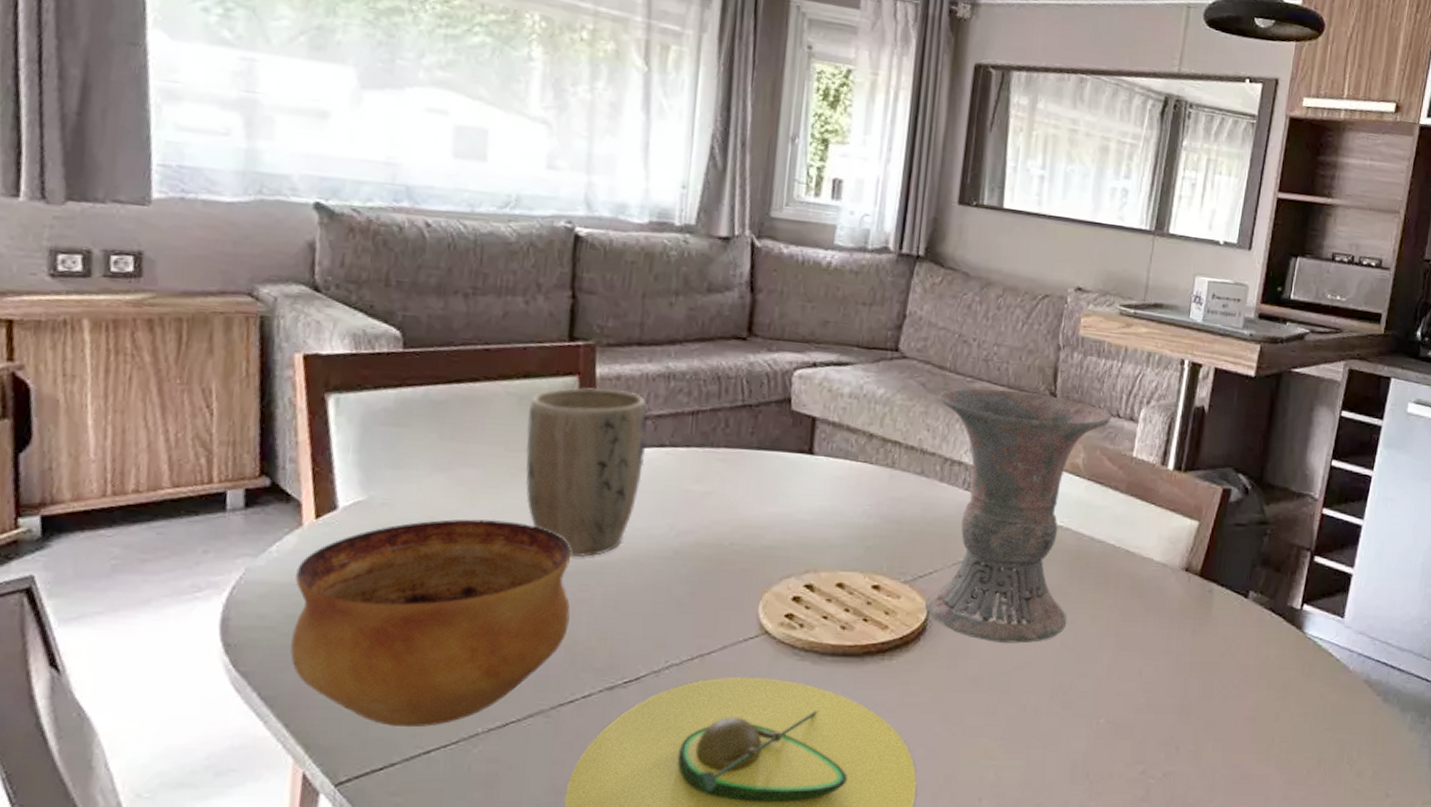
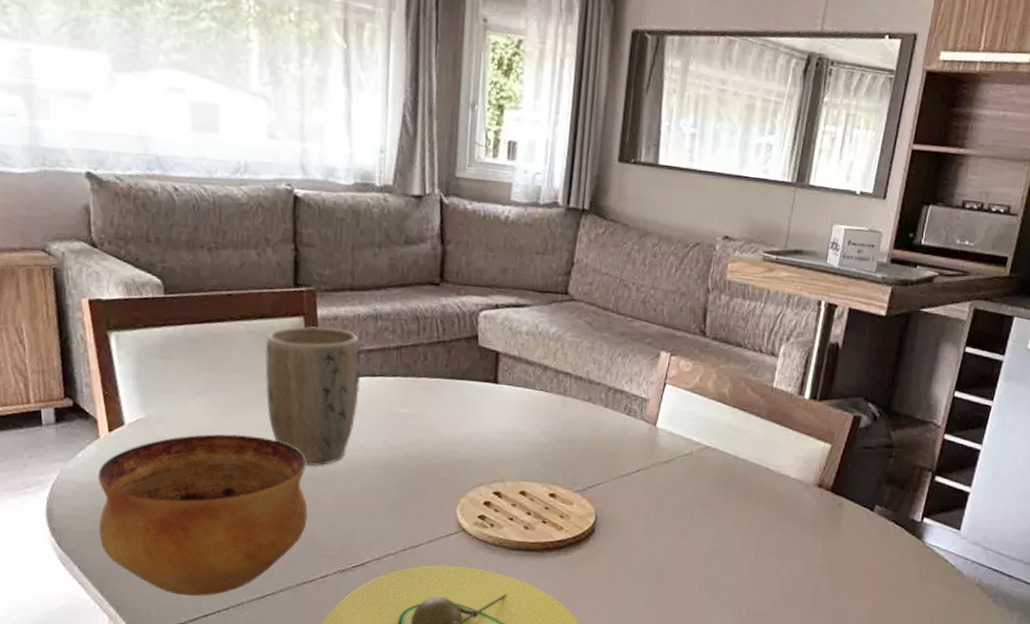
vase: present [925,388,1112,643] -> none [594,326,755,545]

